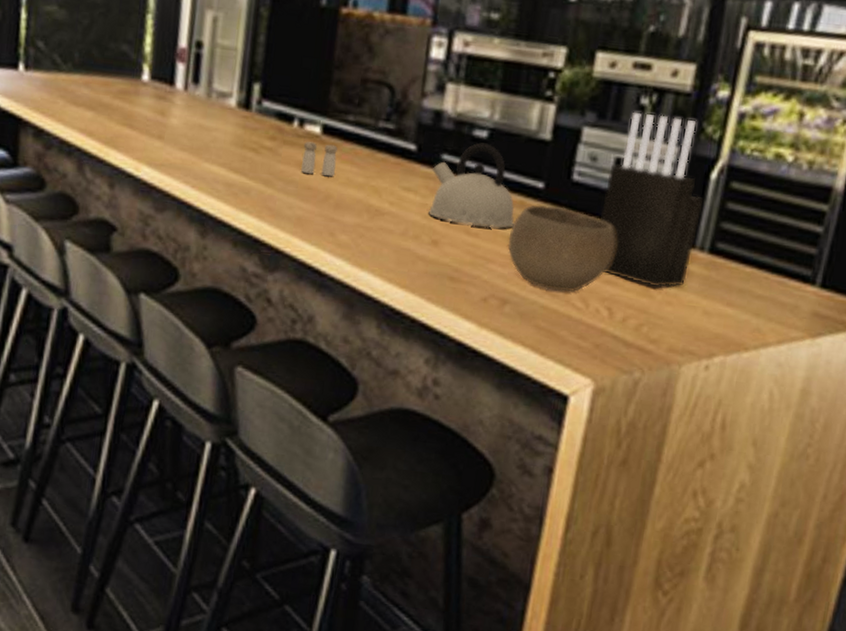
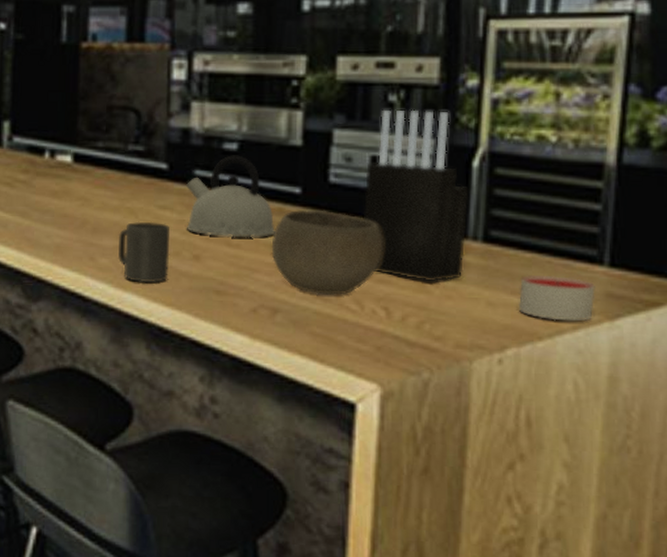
salt and pepper shaker: present [301,141,338,177] -> none [56,171,90,203]
mug: none [358,201,412,265] -> present [118,221,170,284]
candle: none [732,288,804,337] -> present [519,274,596,322]

